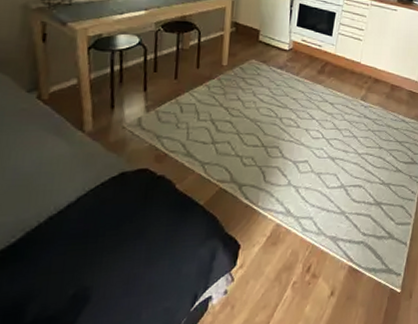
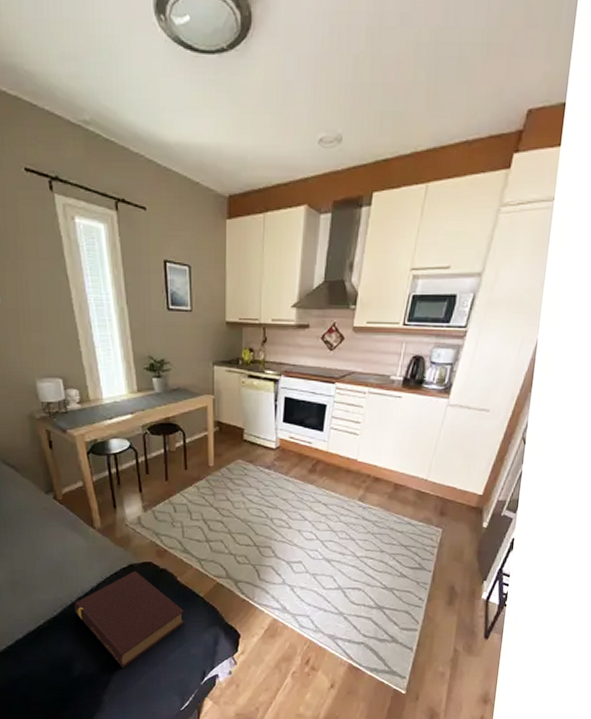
book: none [41,179,180,304] -> present [74,570,184,669]

